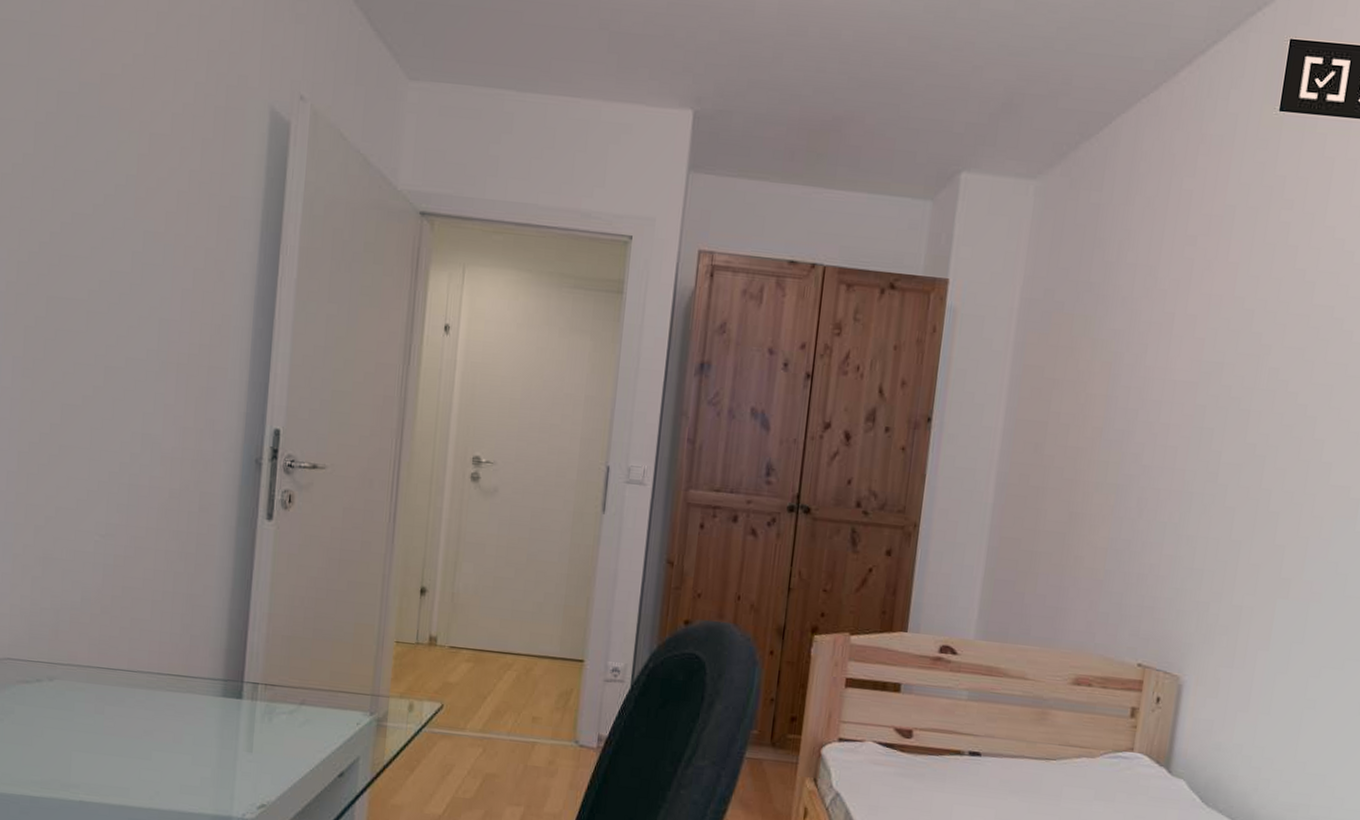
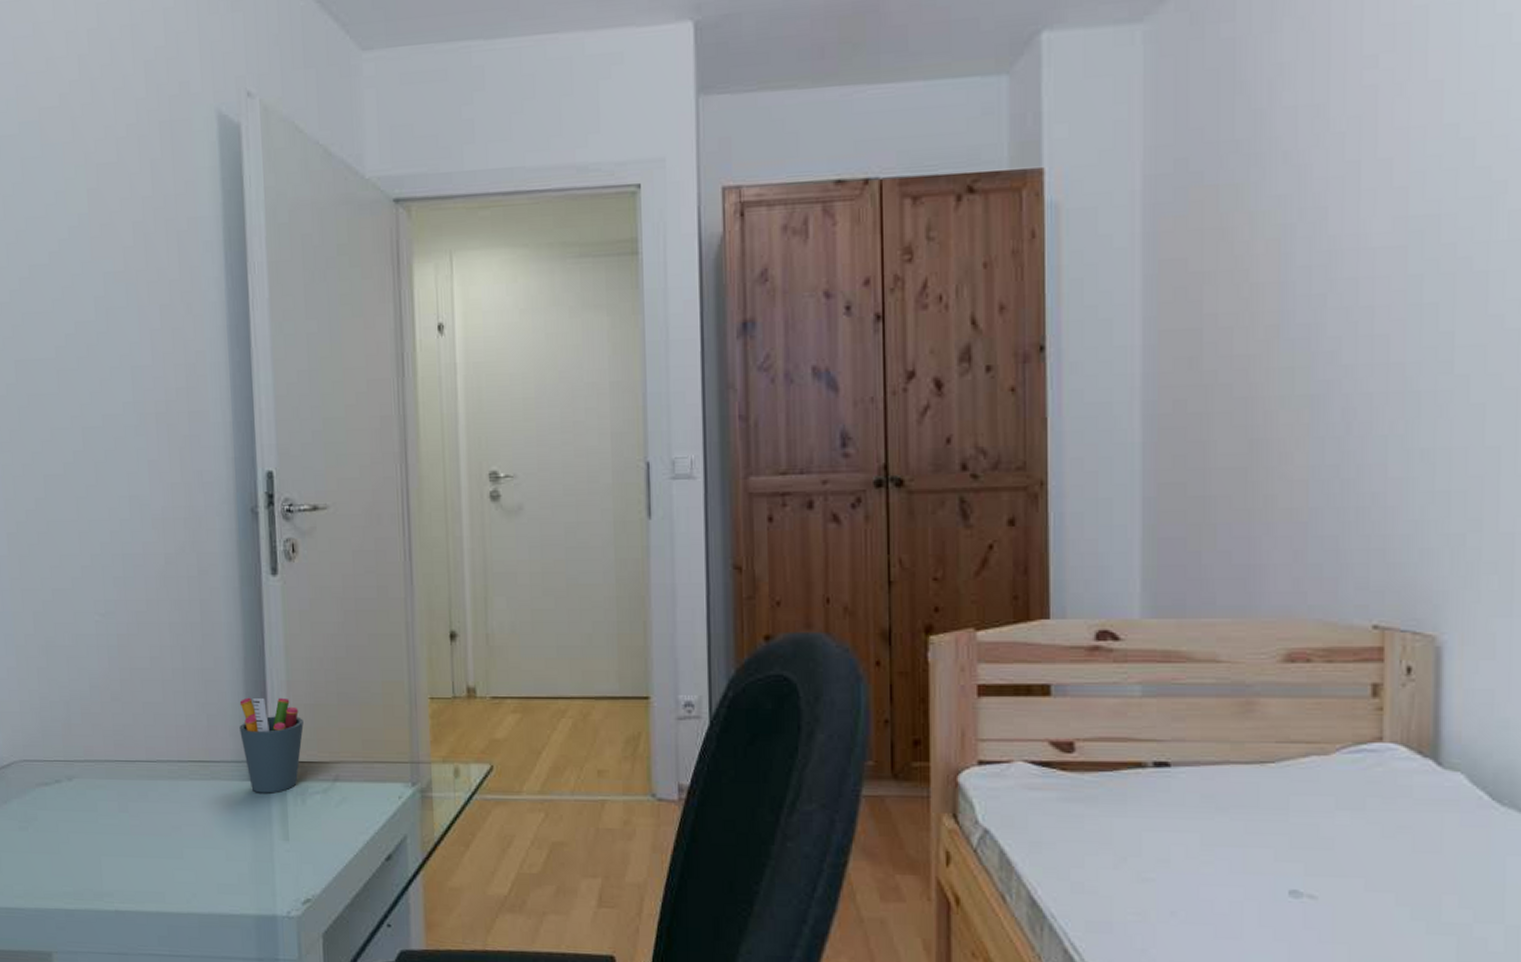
pen holder: none [219,623,279,710] -> present [239,697,304,794]

